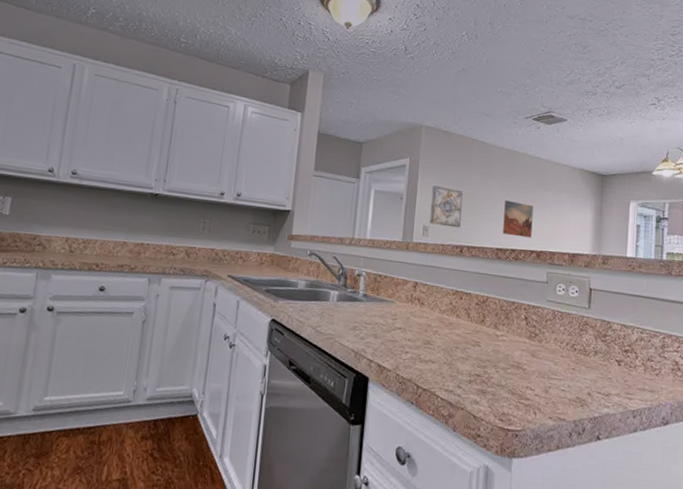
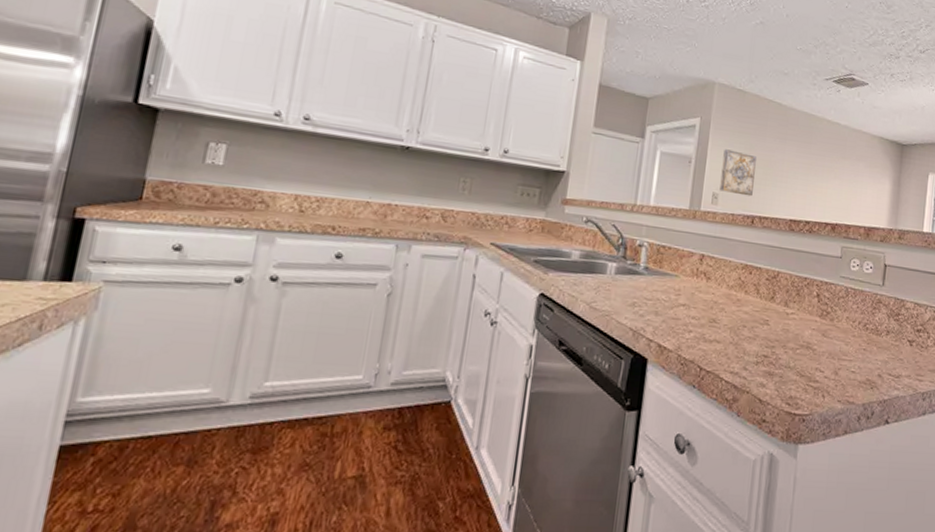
wall art: present [503,201,534,238] -> none [797,168,830,209]

